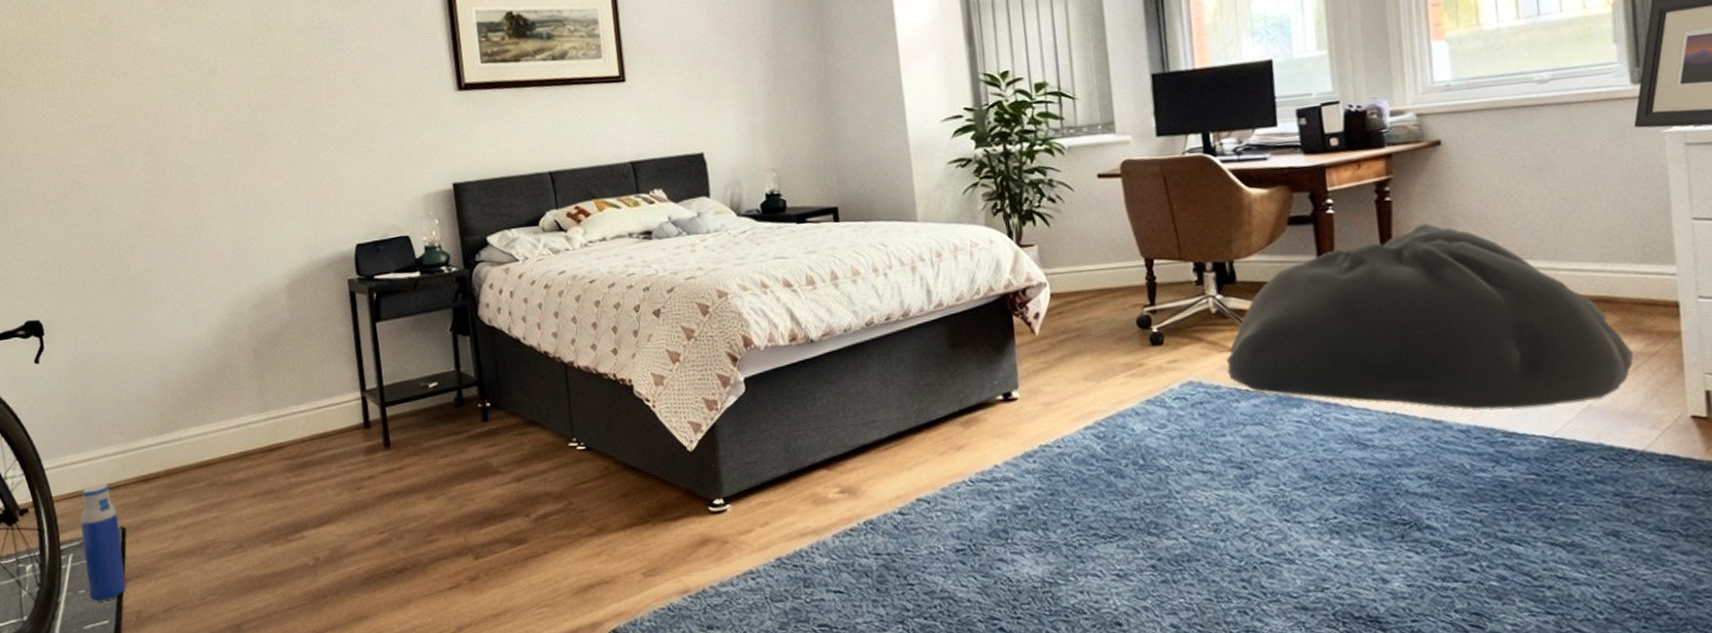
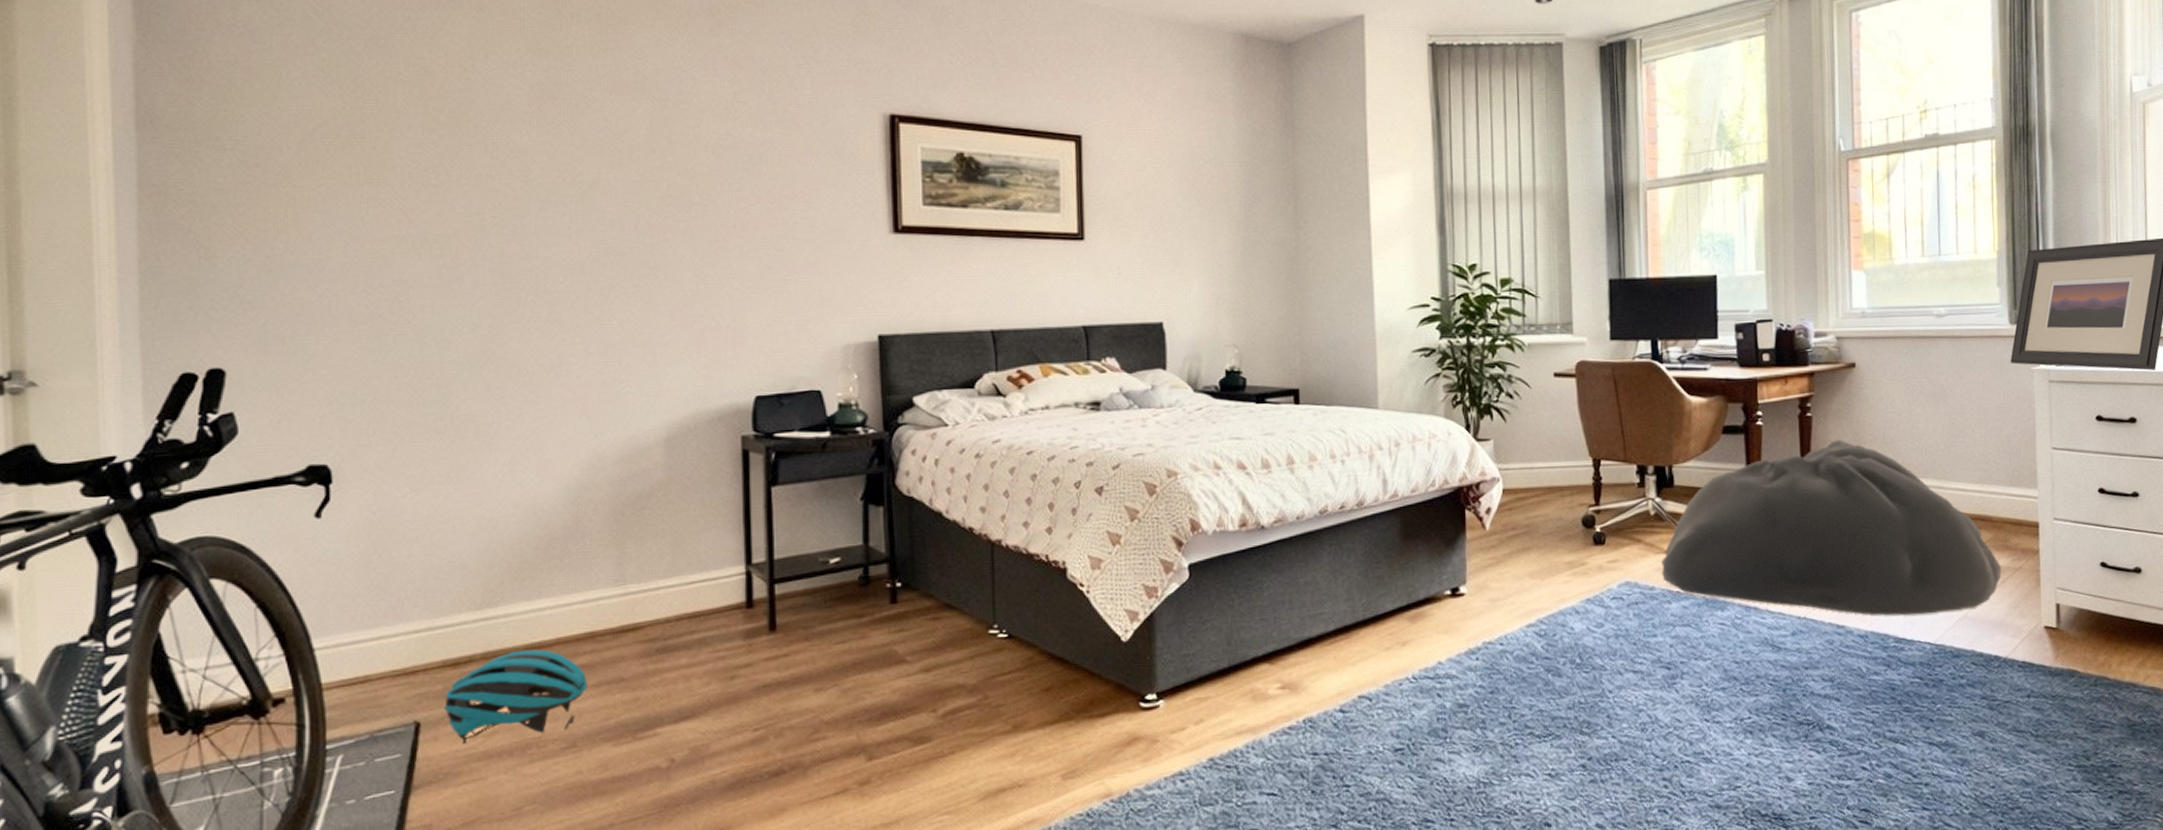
water bottle: present [80,483,126,601] -> none [358,668,414,814]
bicycle helmet: none [140,466,247,546] -> present [443,649,588,745]

